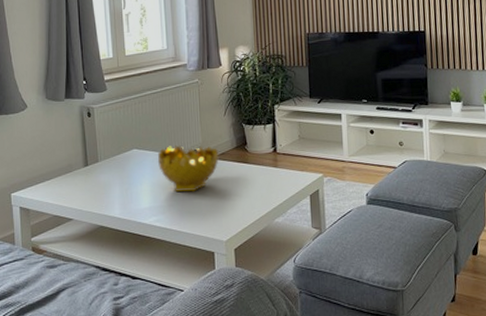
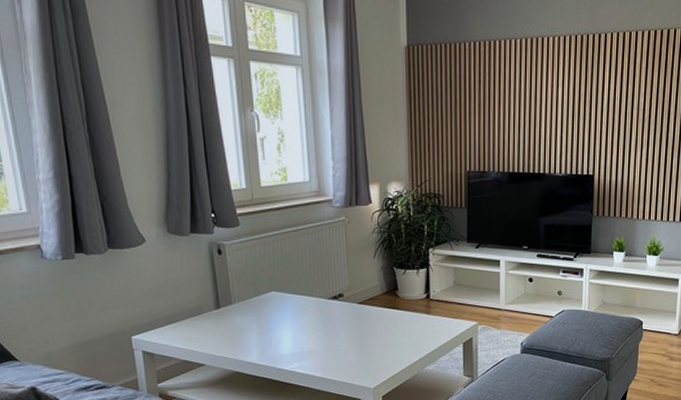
decorative bowl: present [158,144,219,192] -> none [300,287,367,338]

